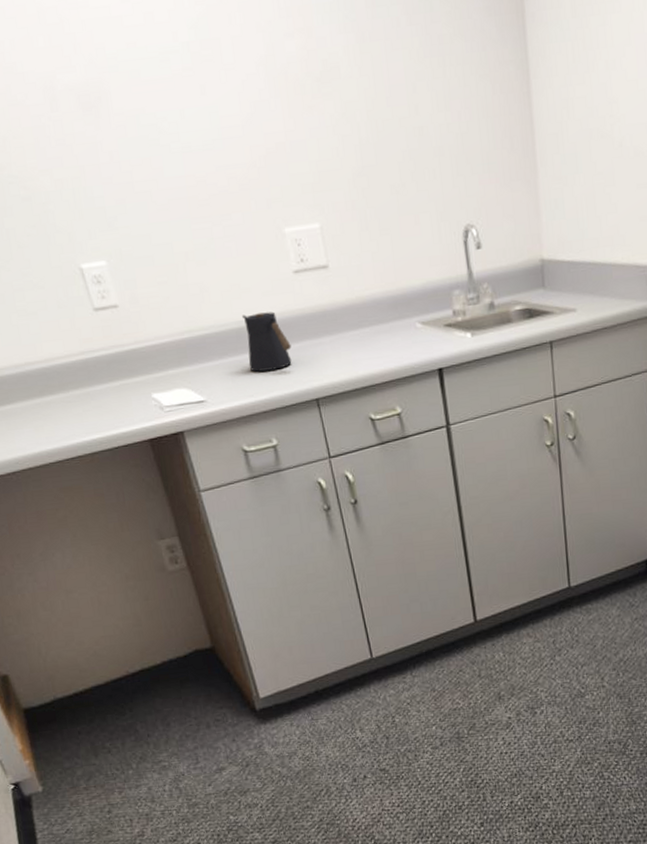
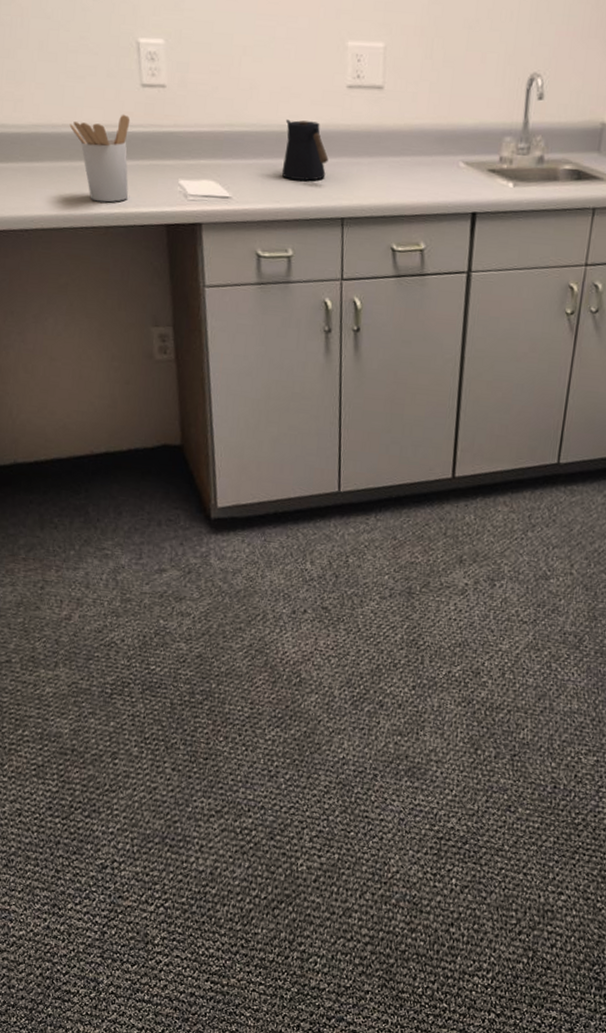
utensil holder: none [32,341,107,431] -> present [69,114,131,203]

